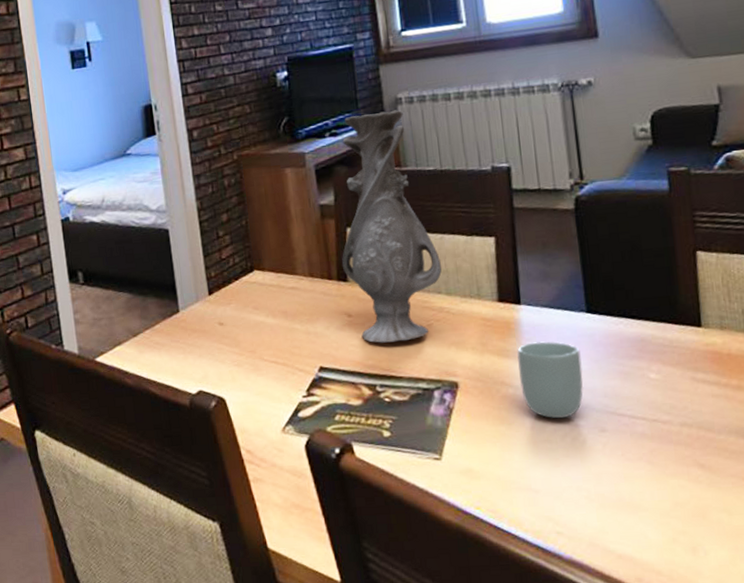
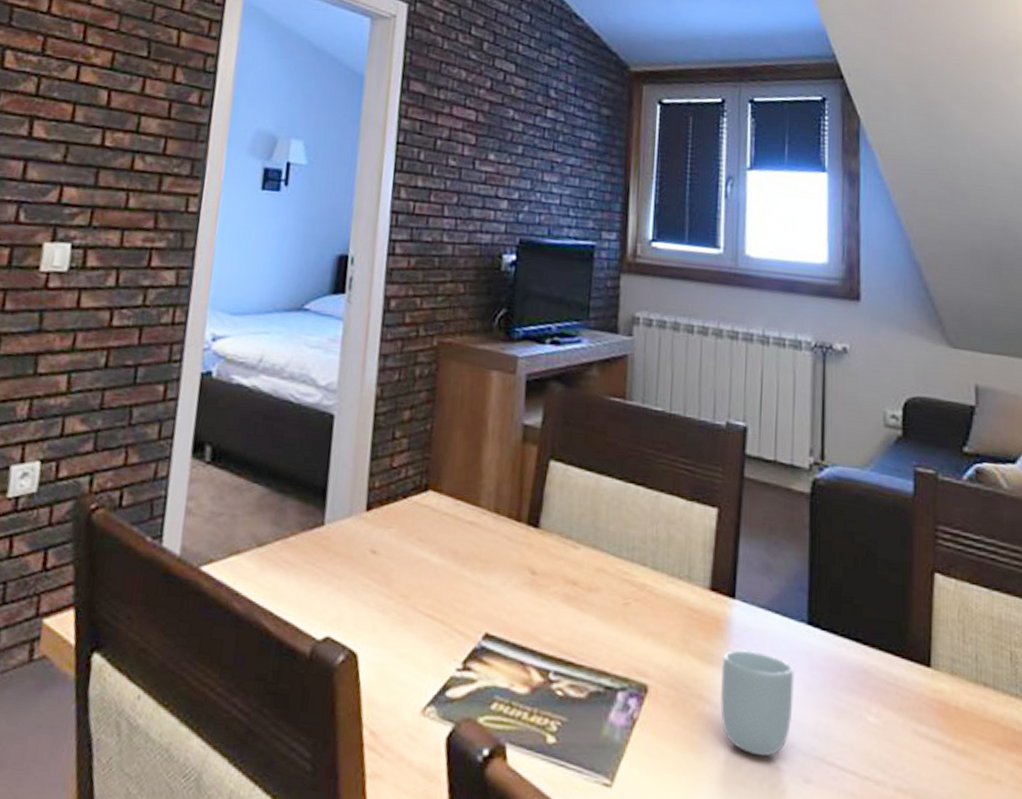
vase: present [341,110,442,343] -> none [536,325,652,620]

